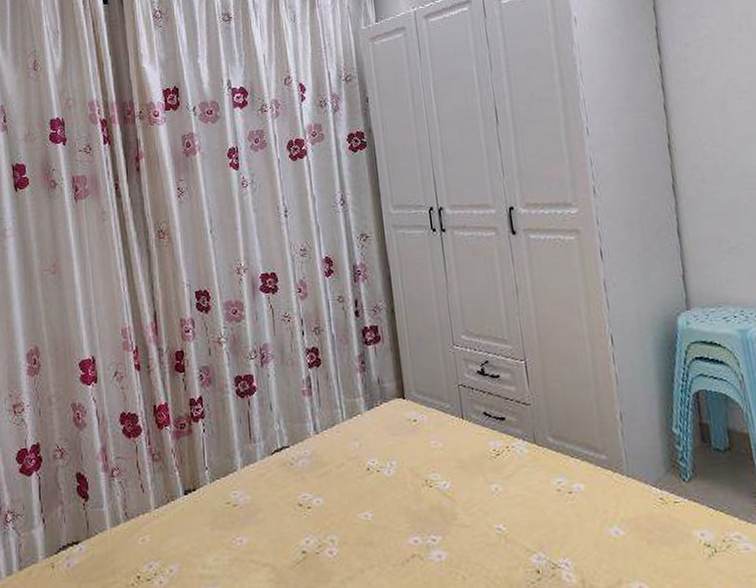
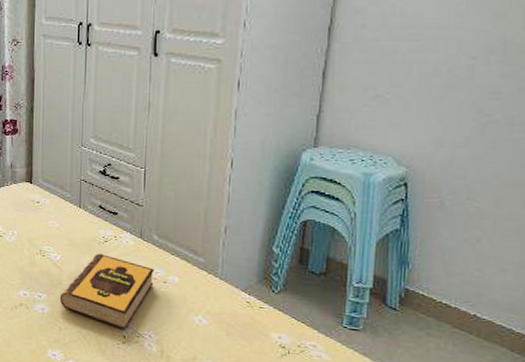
hardback book: none [456,470,559,563] -> present [59,253,154,330]

